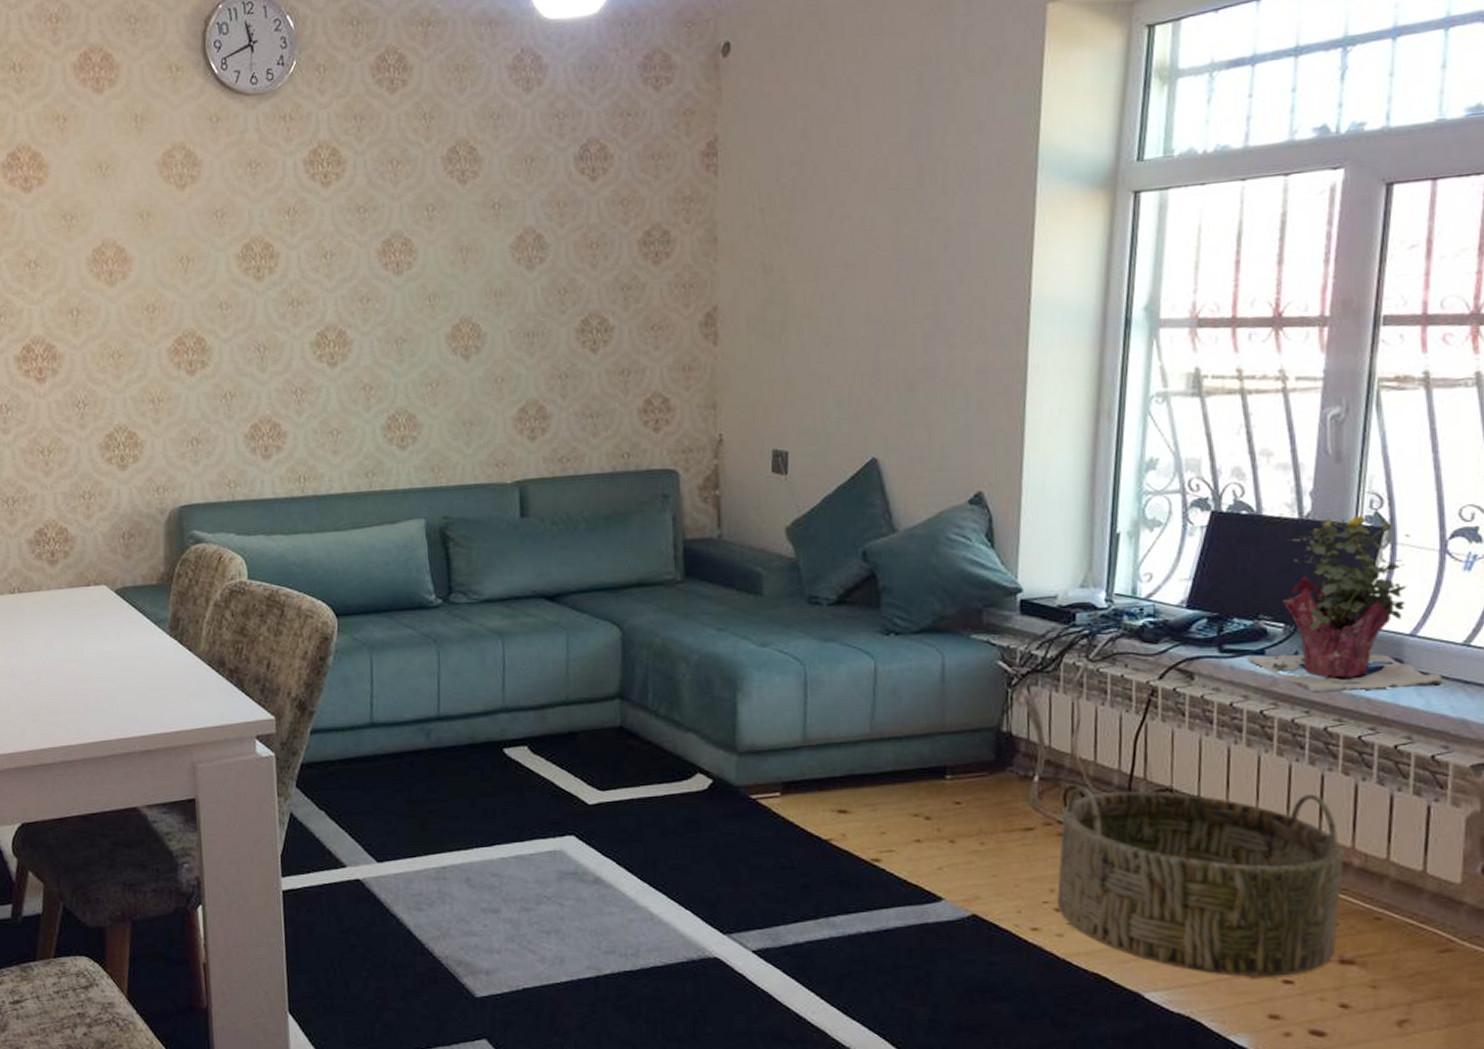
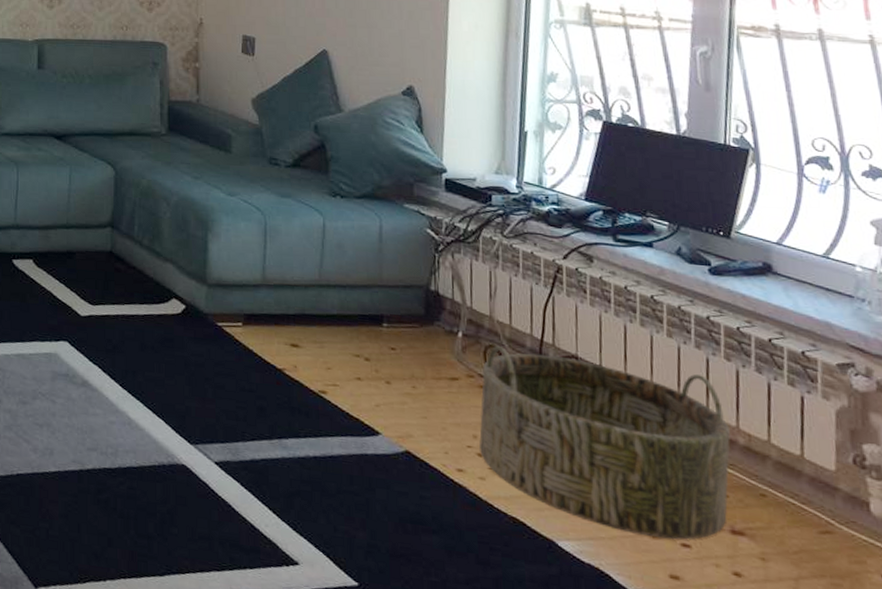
potted flower: present [1247,513,1447,693] -> none [638,136,812,292]

